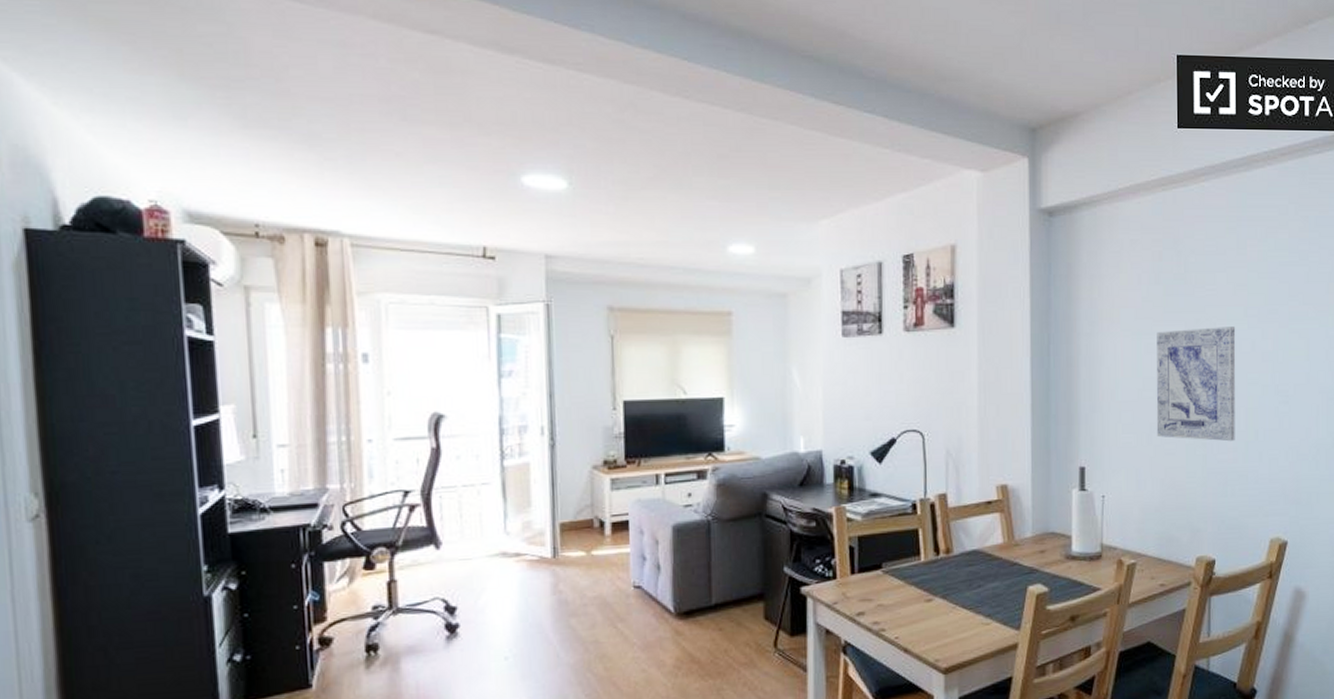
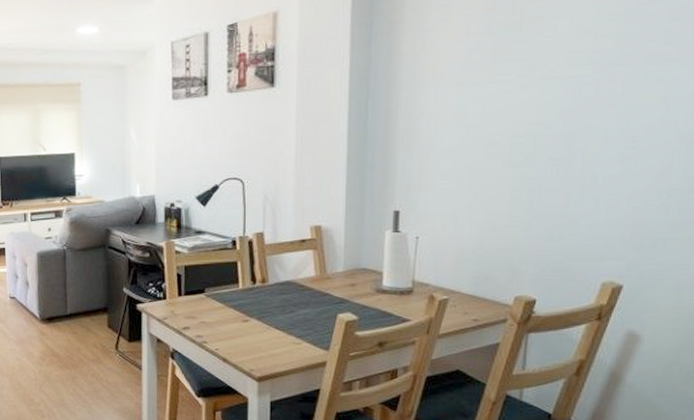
wall art: present [1156,326,1236,442] -> none [478,72,578,187]

